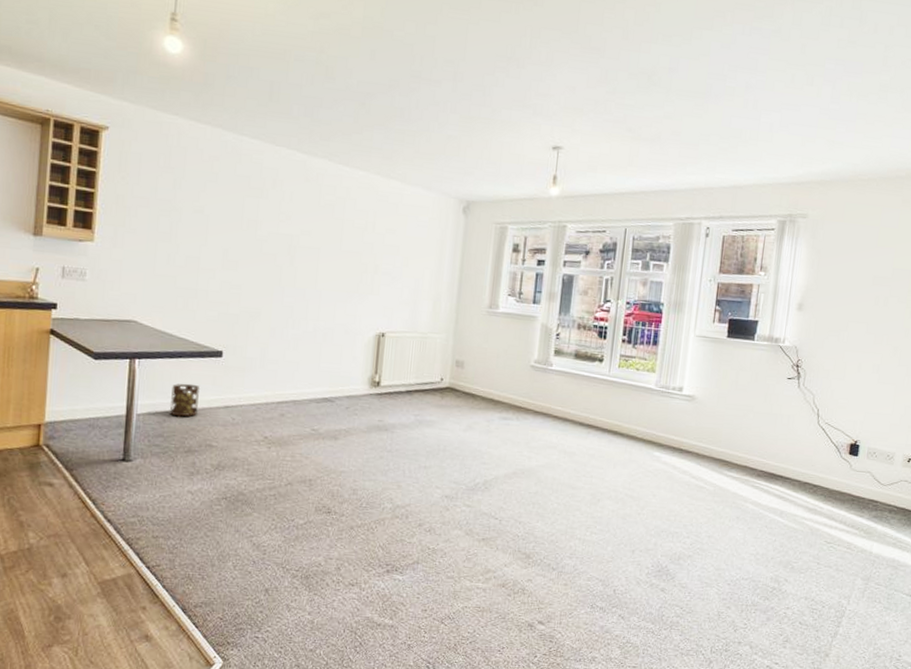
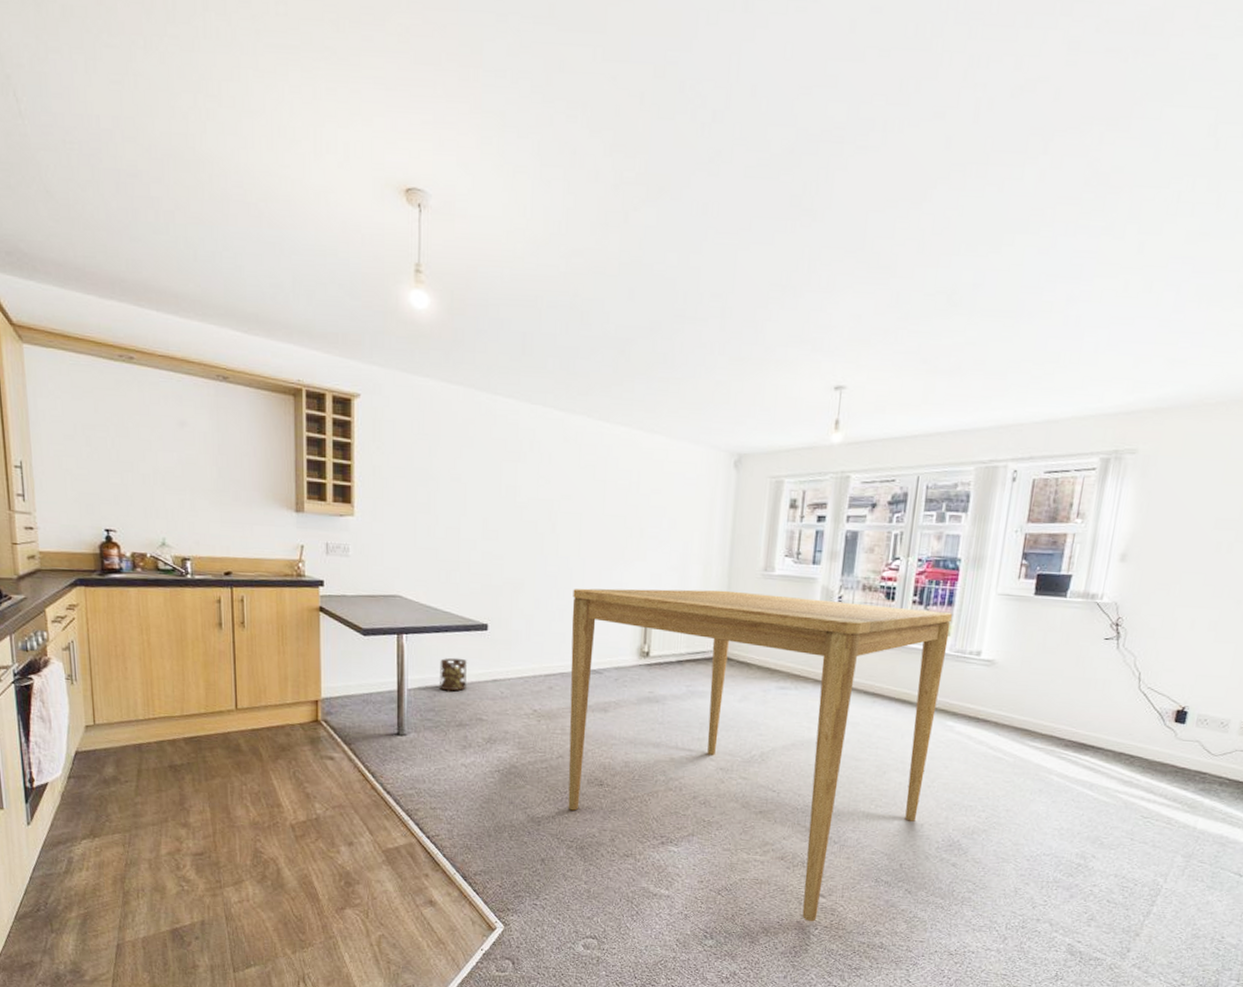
dining table: none [294,319,658,650] -> present [568,588,953,922]

